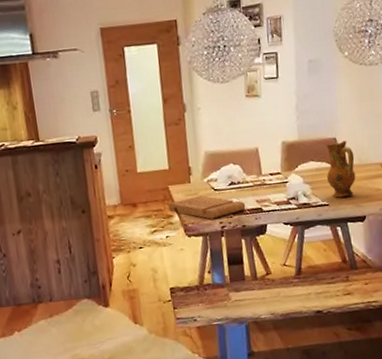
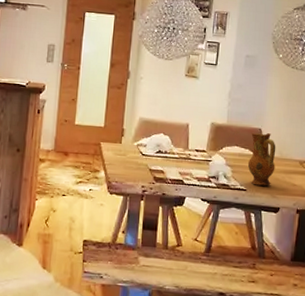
cutting board: present [168,196,246,219] -> none [96,157,169,182]

